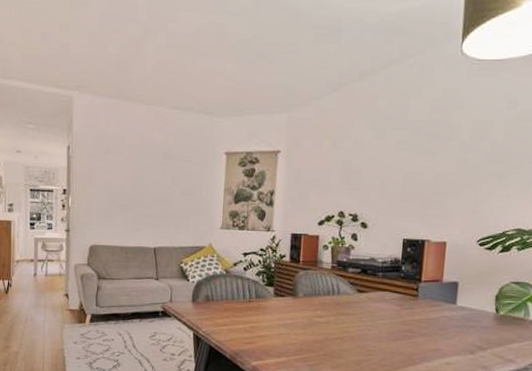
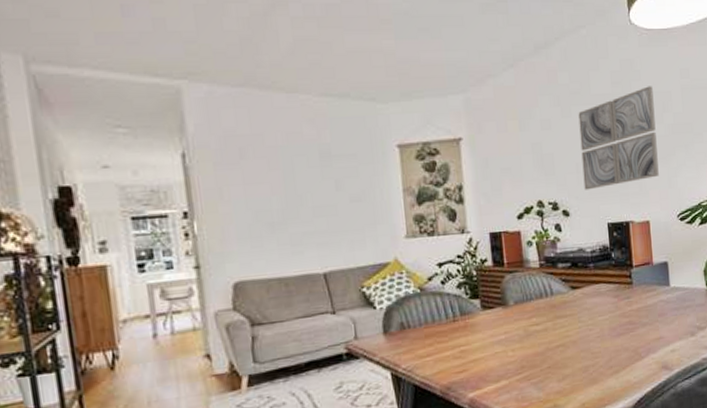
wall art: none [386,115,474,207] -> present [578,86,659,190]

